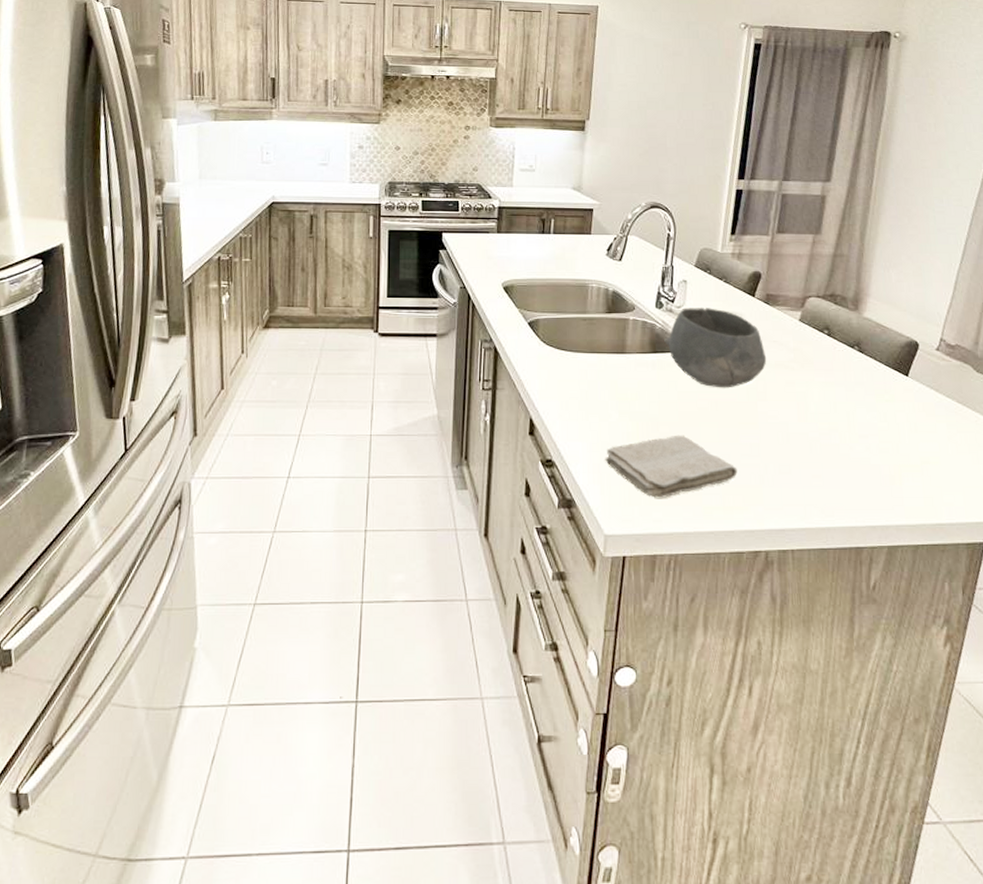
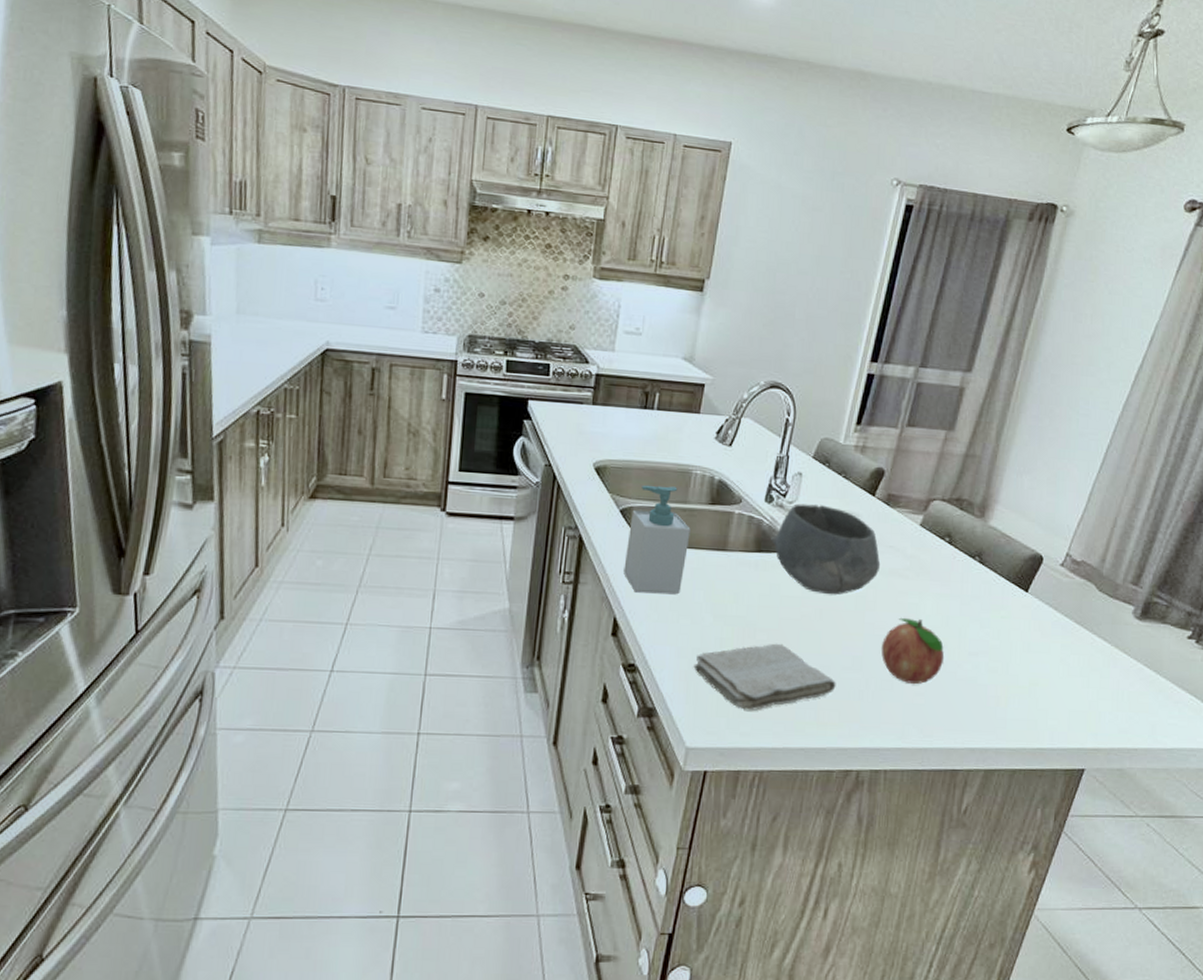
soap bottle: none [535,299,592,395] -> present [624,484,691,594]
fruit: none [776,407,837,468] -> present [881,618,945,685]

